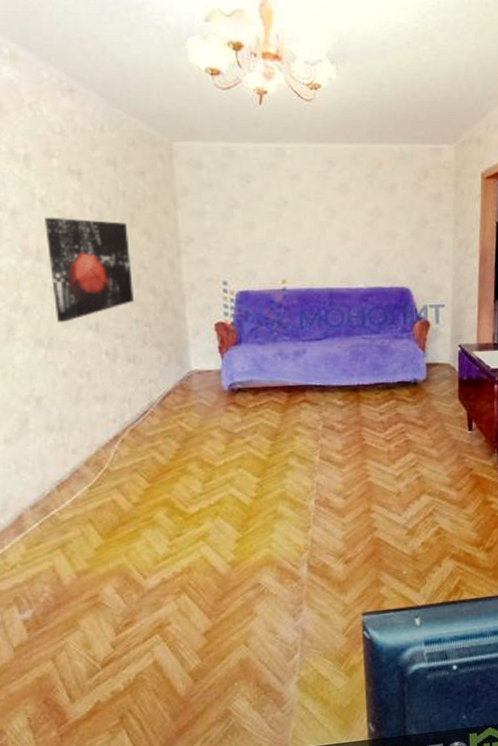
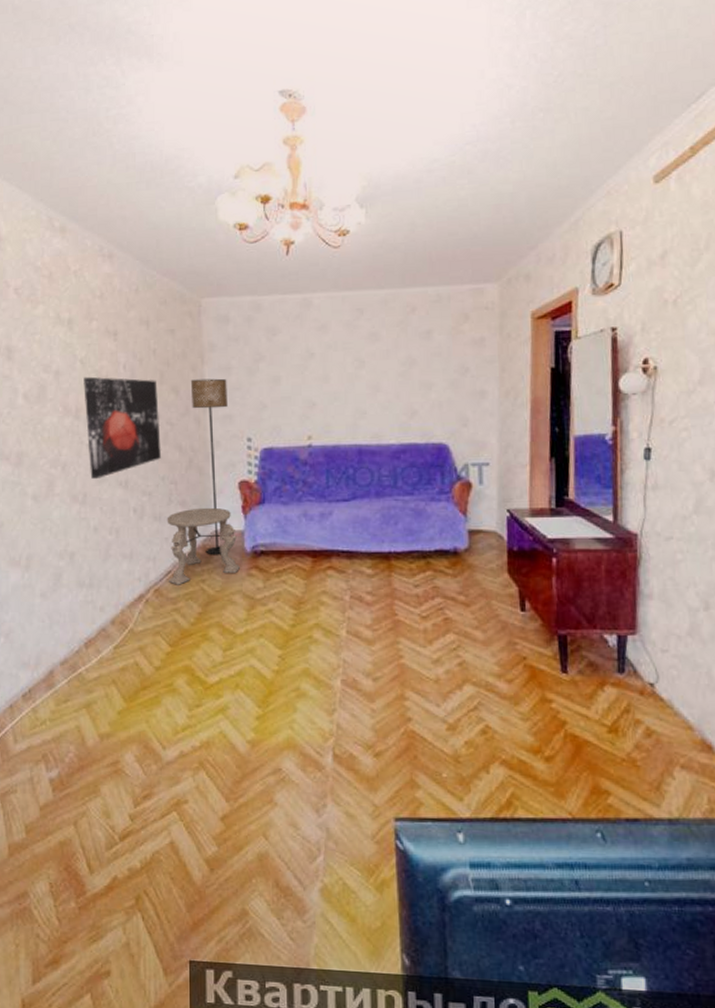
side table: none [141,348,218,424] -> present [167,507,240,585]
floor lamp: none [163,223,202,394] -> present [190,378,228,555]

